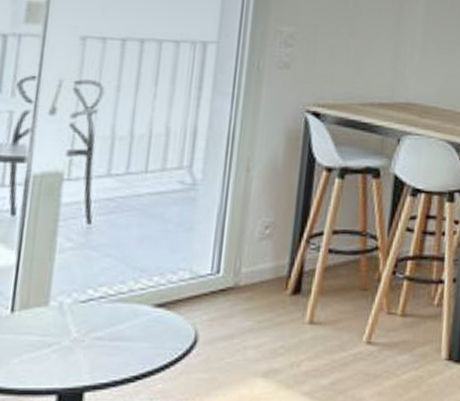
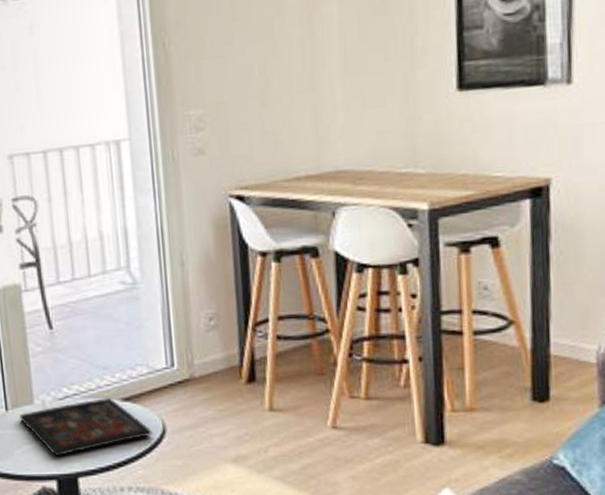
decorative tray: none [26,302,182,368] -> present [19,397,152,457]

